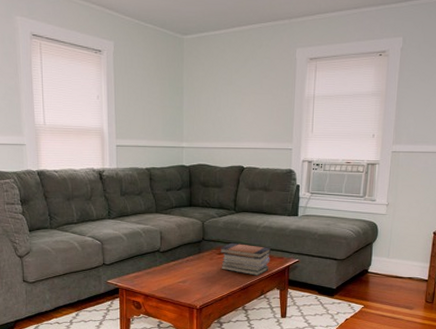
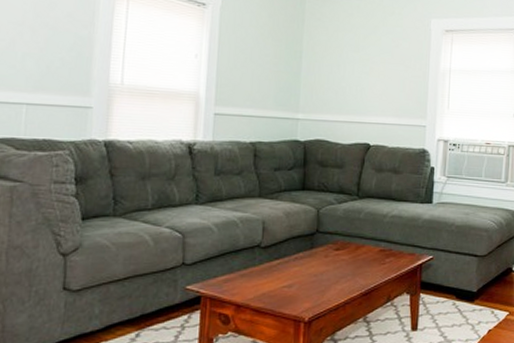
book stack: present [219,242,271,276] -> none [337,235,400,277]

